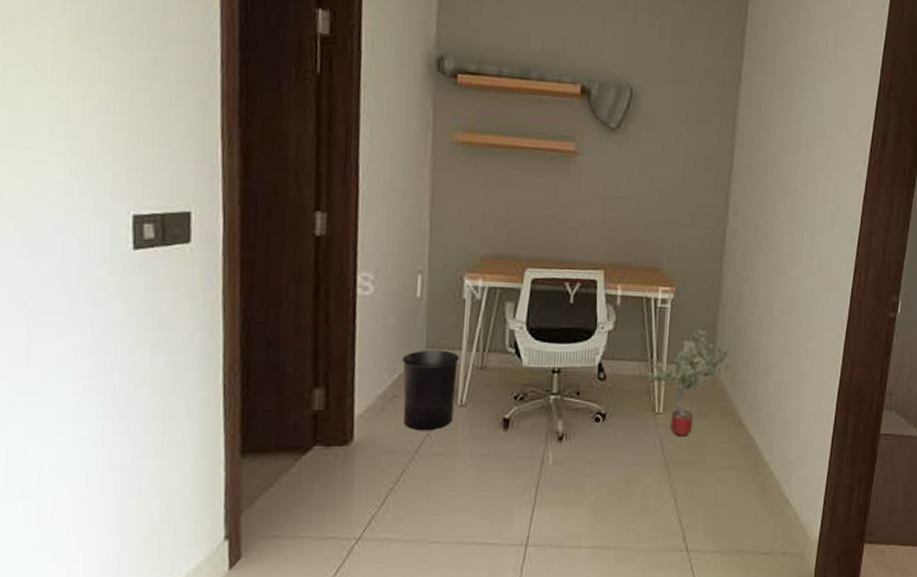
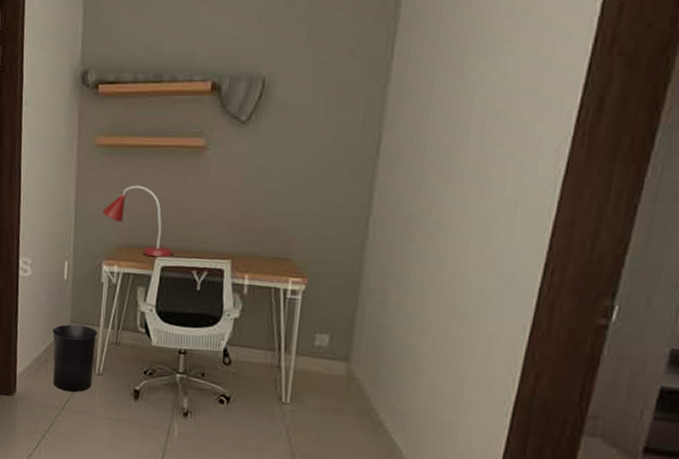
desk lamp: none [462,189,545,269] -> present [101,185,174,258]
potted tree: present [642,329,731,436] -> none [269,322,372,430]

